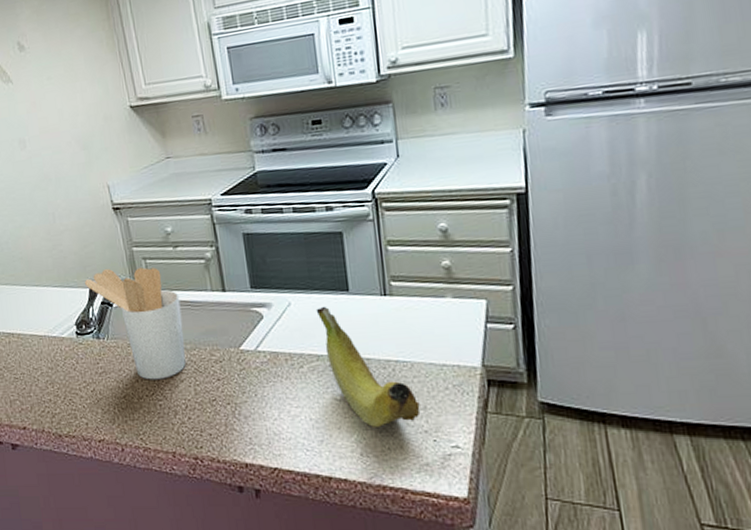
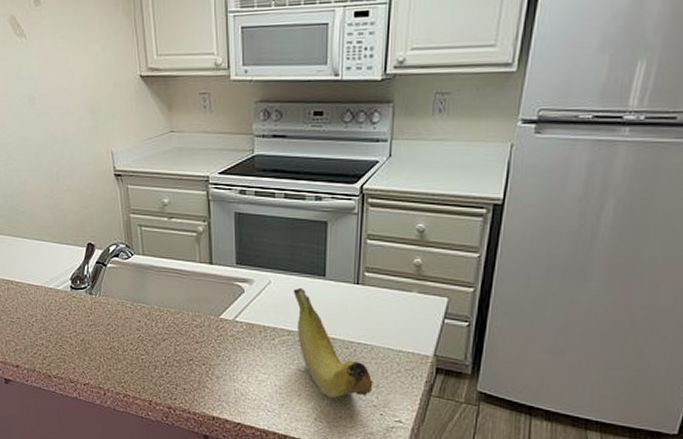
utensil holder: present [85,267,186,380] -> none [83,232,170,337]

